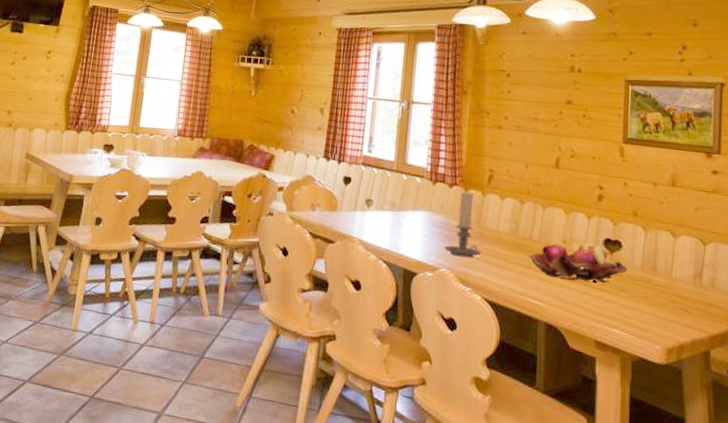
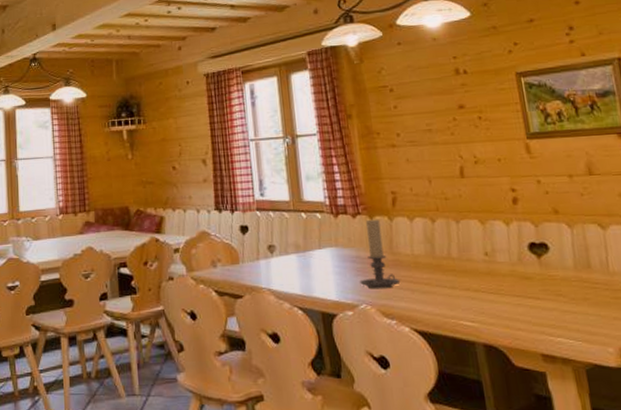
fruit basket: present [529,243,628,284] -> none [451,251,561,294]

